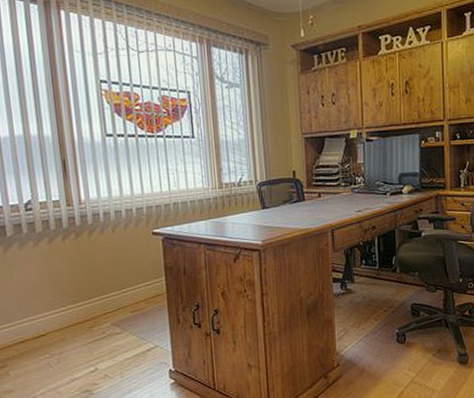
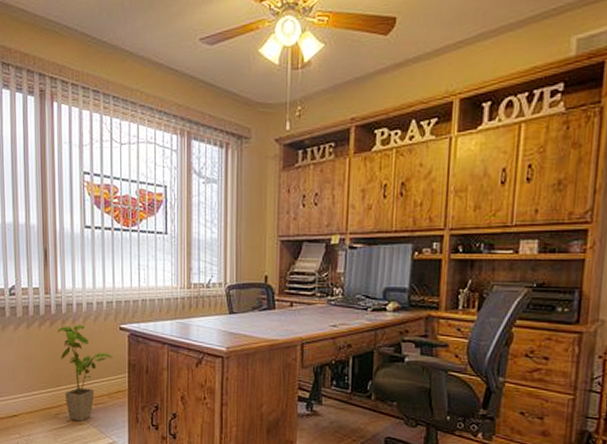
house plant: none [85,234,148,332] -> present [58,325,113,422]

